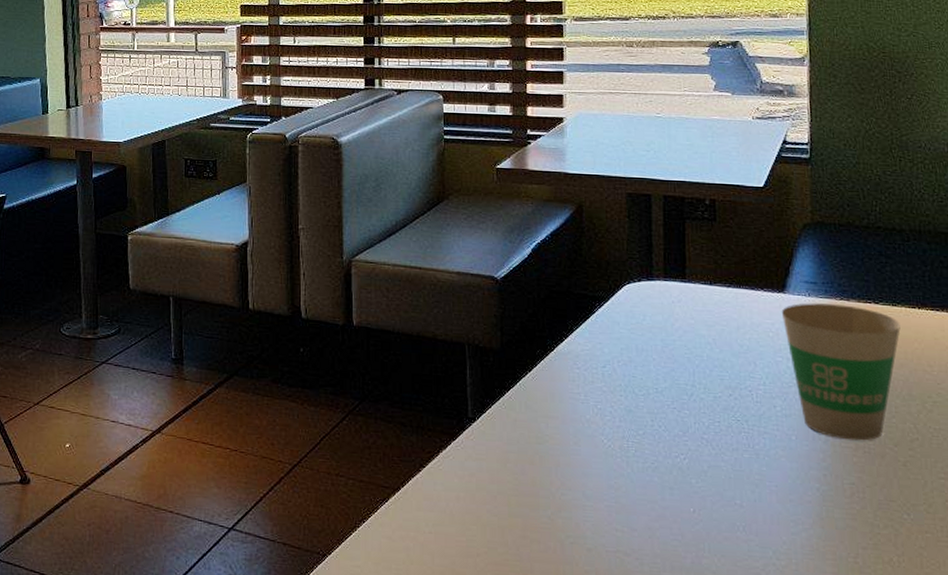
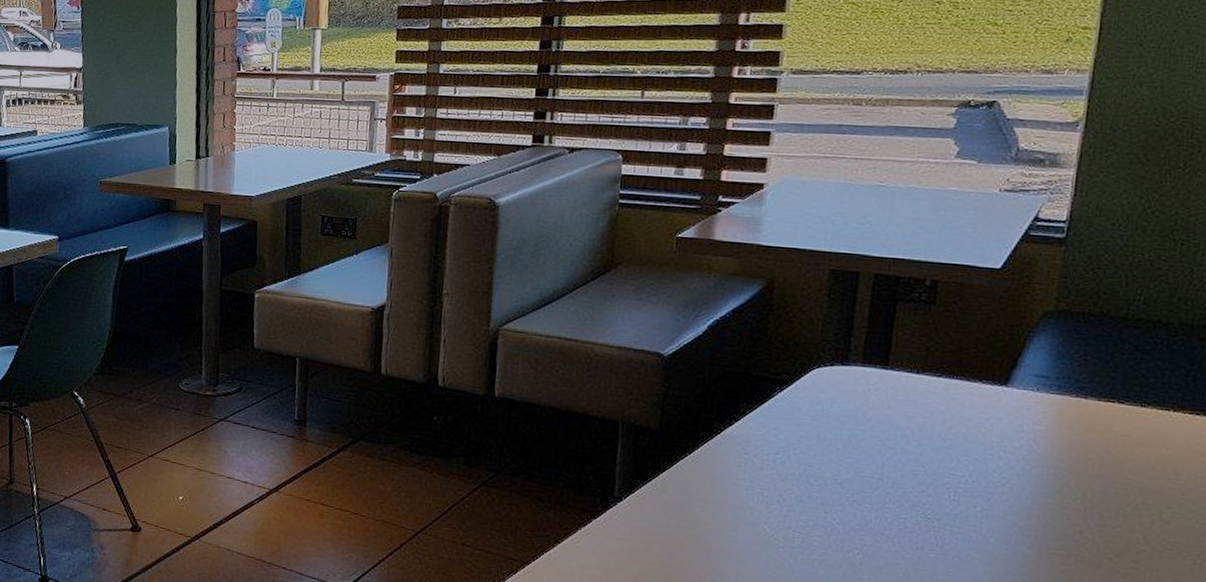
paper cup: present [781,303,901,441] -> none [999,398,1147,549]

